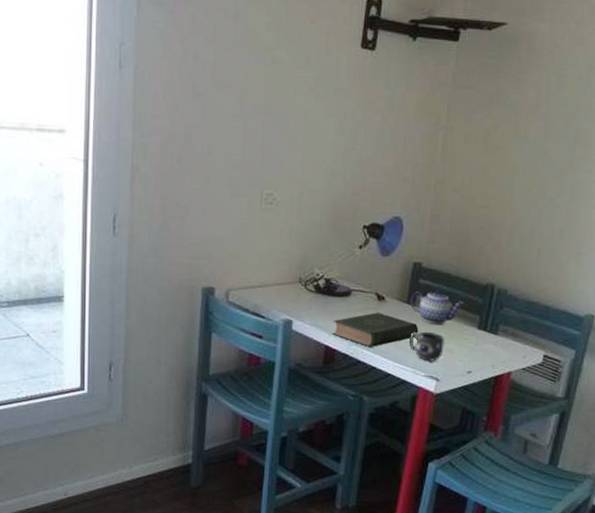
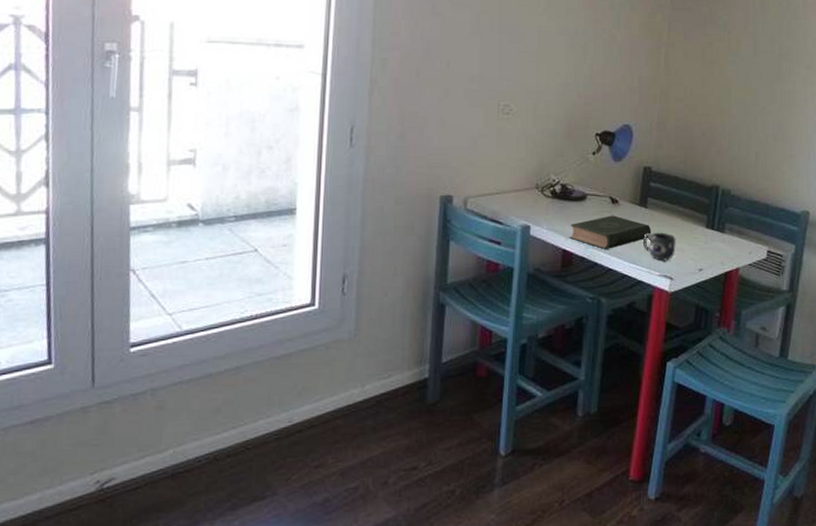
teapot: present [410,290,463,324] -> none [642,192,691,225]

